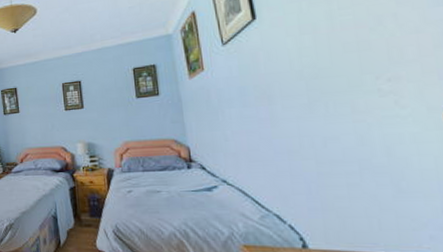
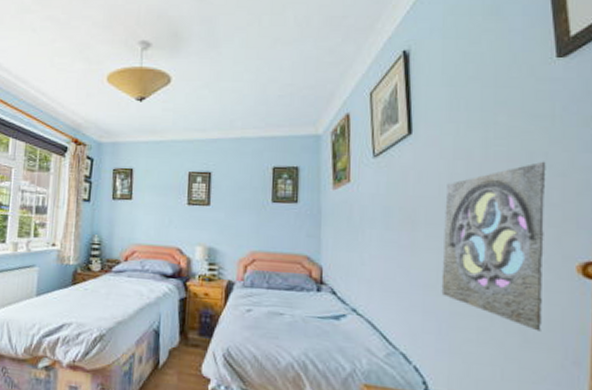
wall ornament: none [297,22,415,181] -> present [441,161,546,332]

